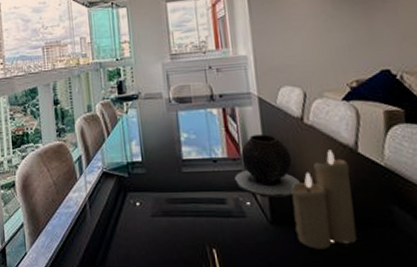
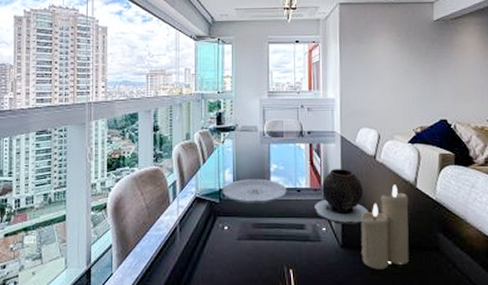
plate: none [130,149,202,177] -> present [222,179,287,204]

